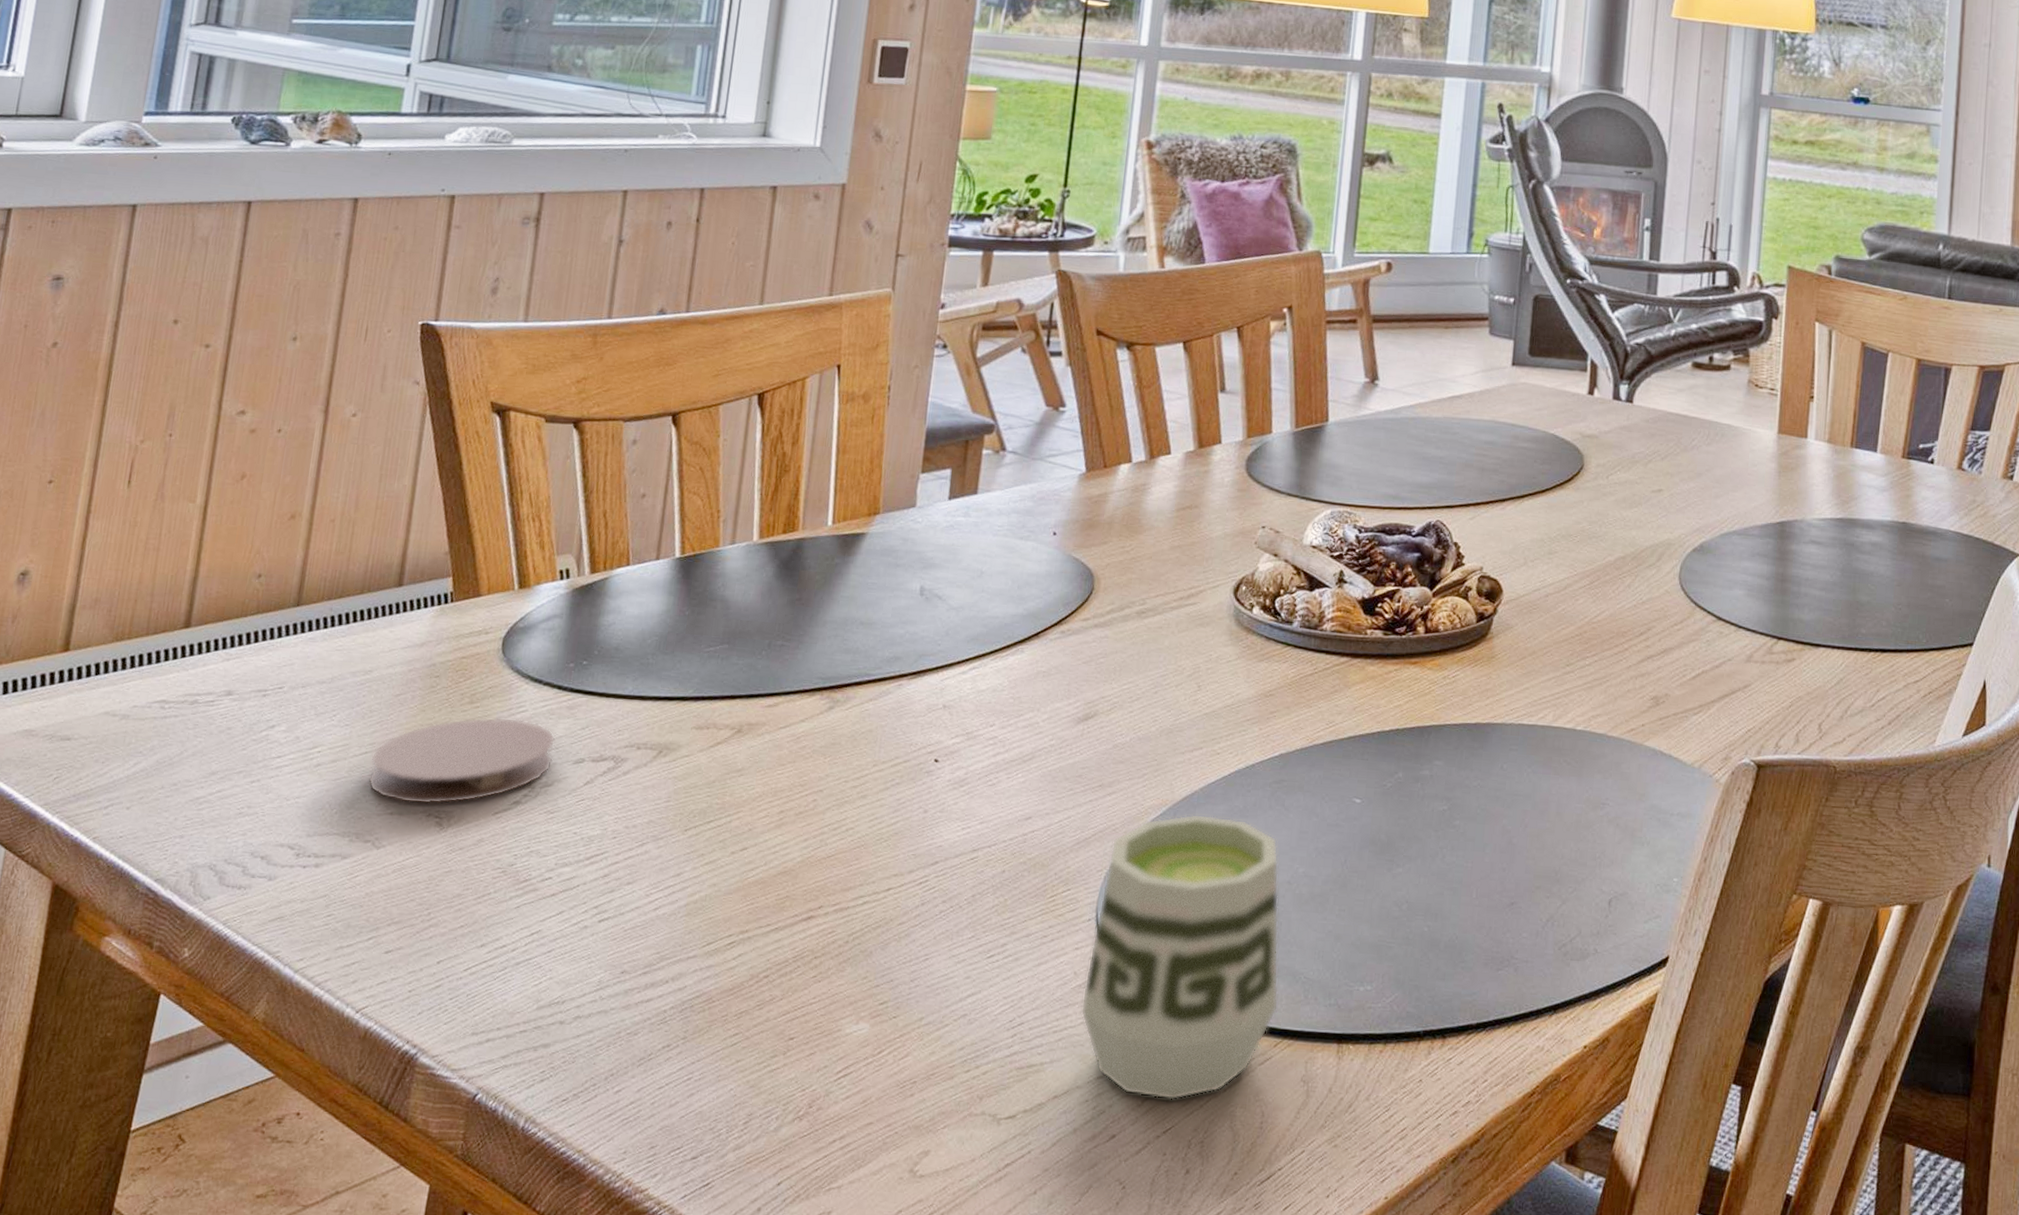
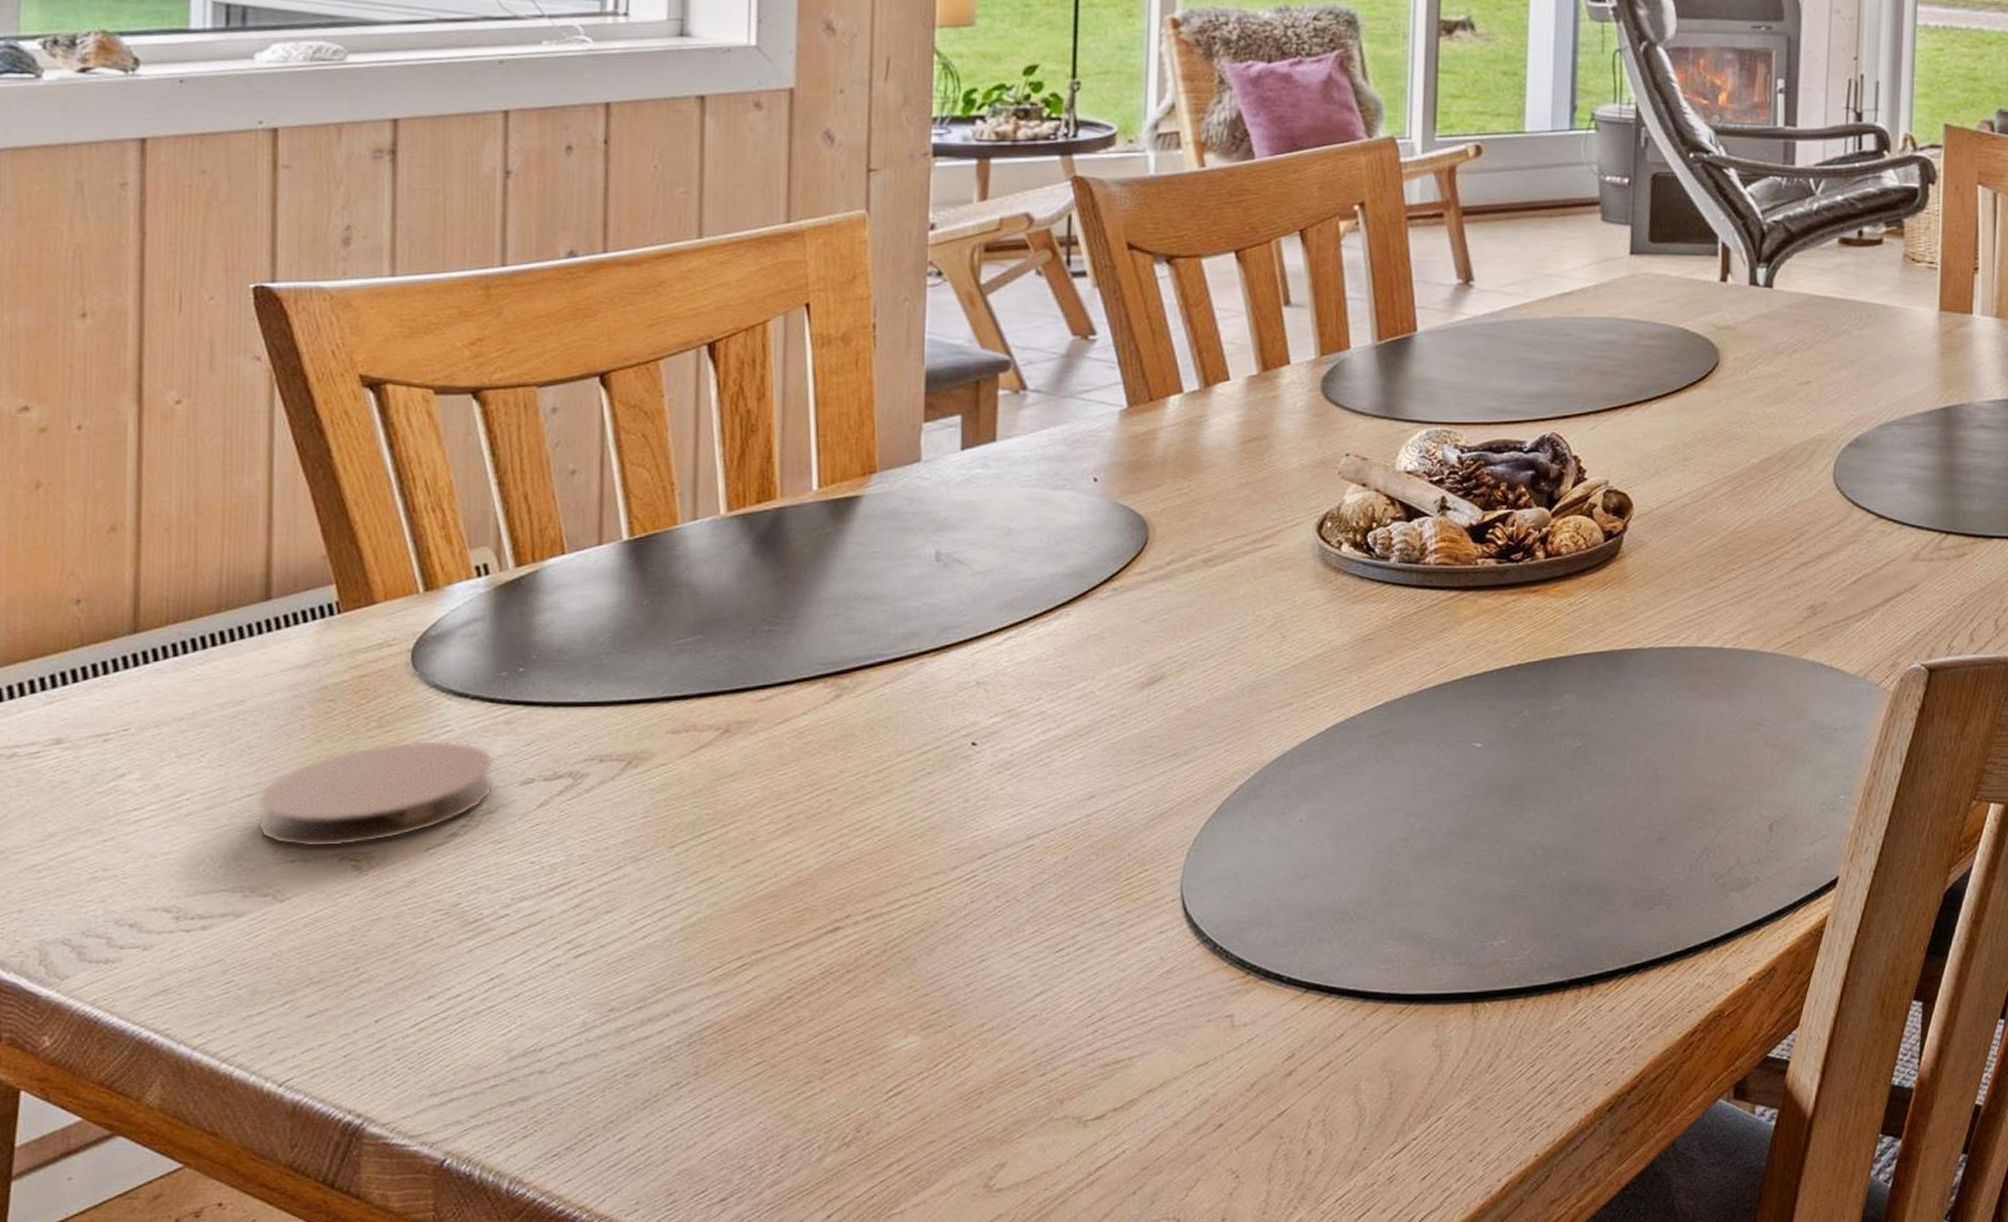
cup: present [1080,813,1279,1100] -> none [1171,775,1402,1081]

